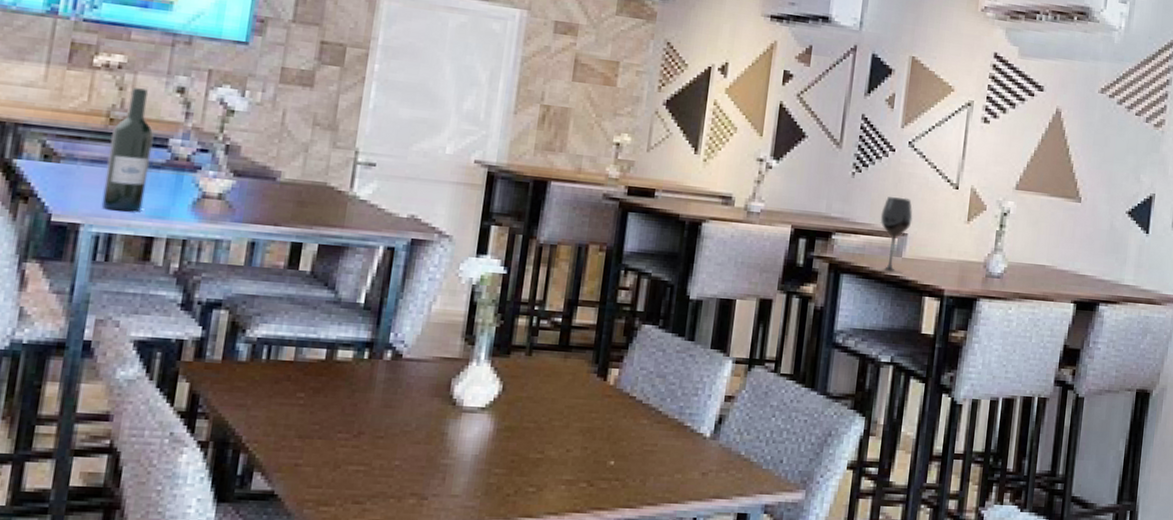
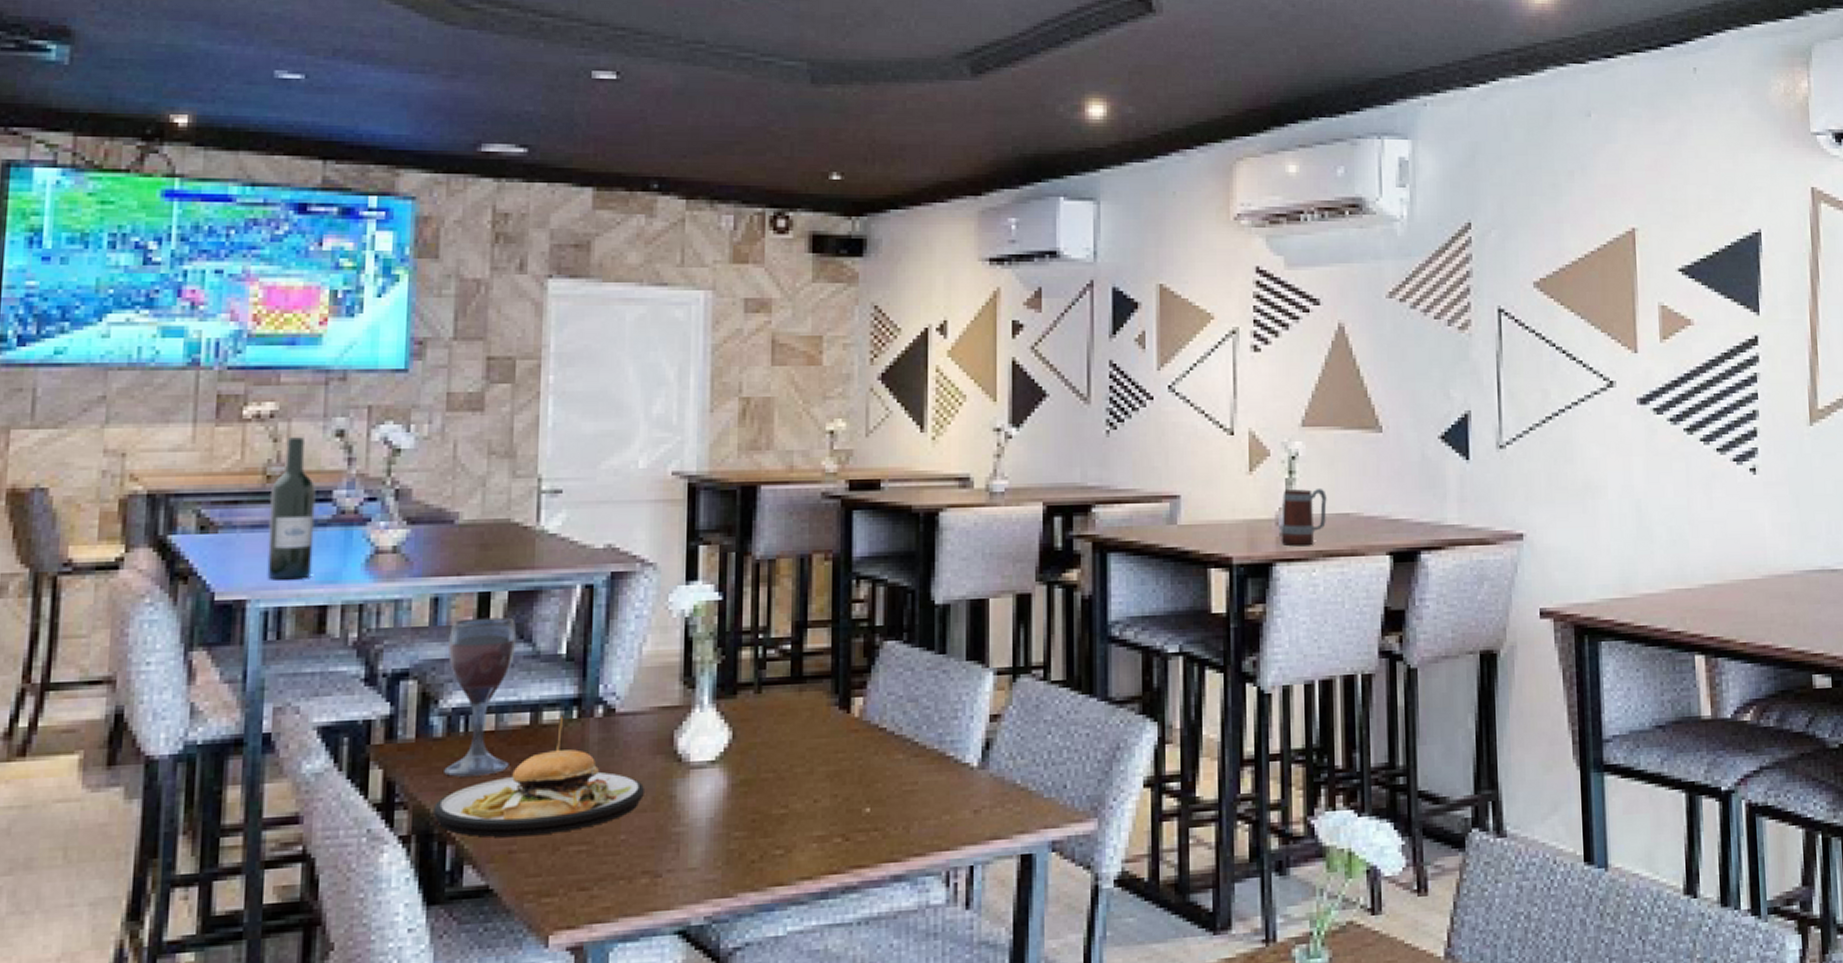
plate: none [231,355,421,454] -> present [433,716,644,838]
cup: none [243,263,322,398] -> present [442,617,517,777]
wineglass: present [874,197,913,275] -> none [1146,452,1184,546]
beer mug: none [986,240,1029,288] -> present [1280,487,1327,547]

